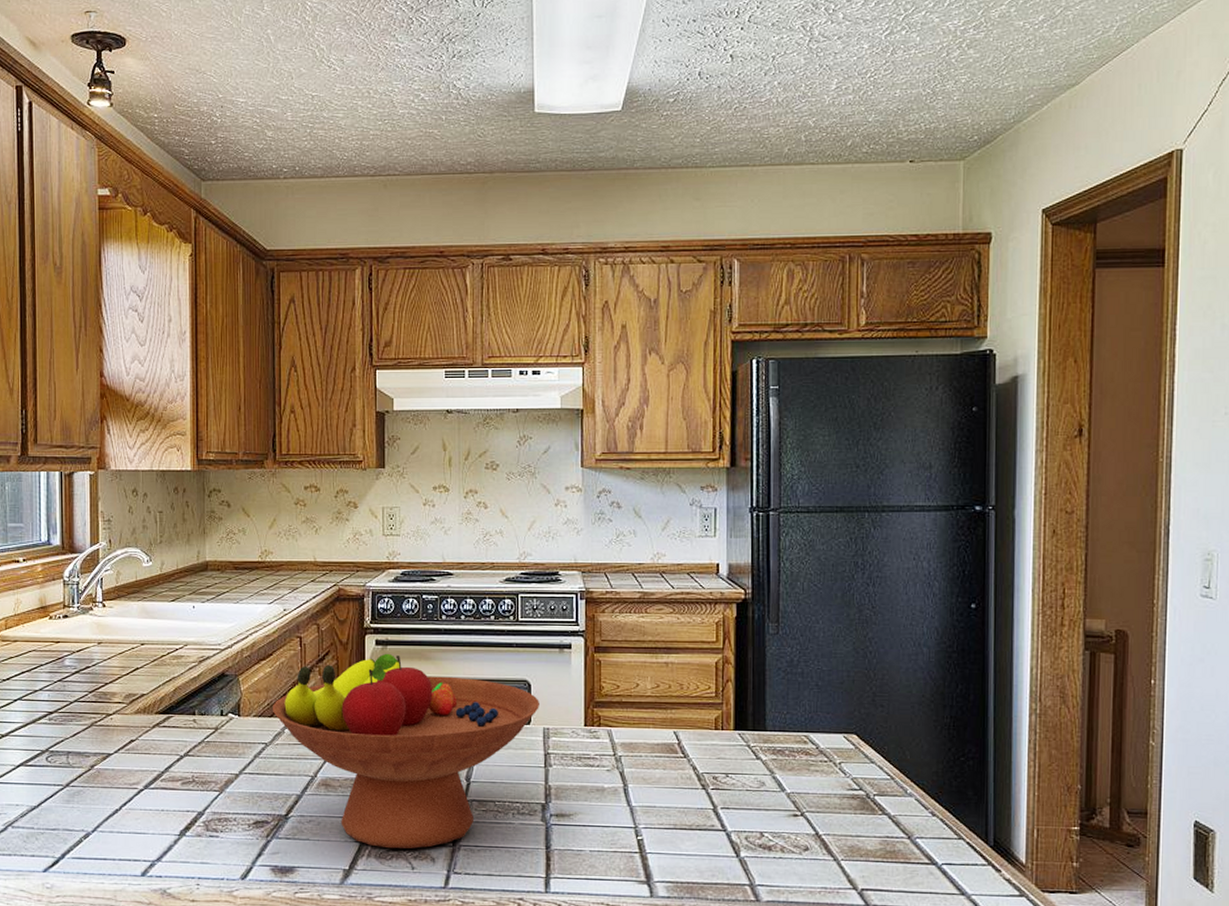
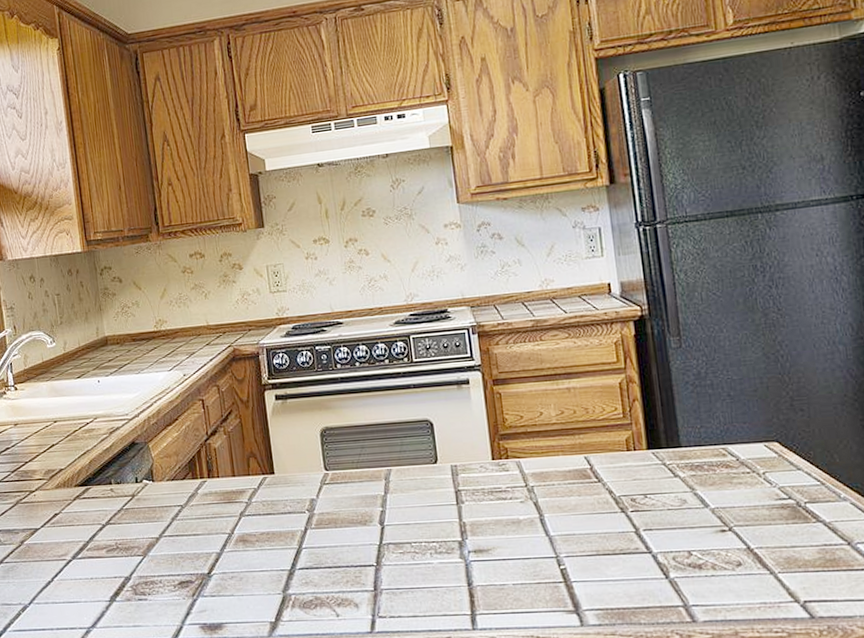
fruit bowl: present [272,653,539,849] -> none [183,406,444,598]

